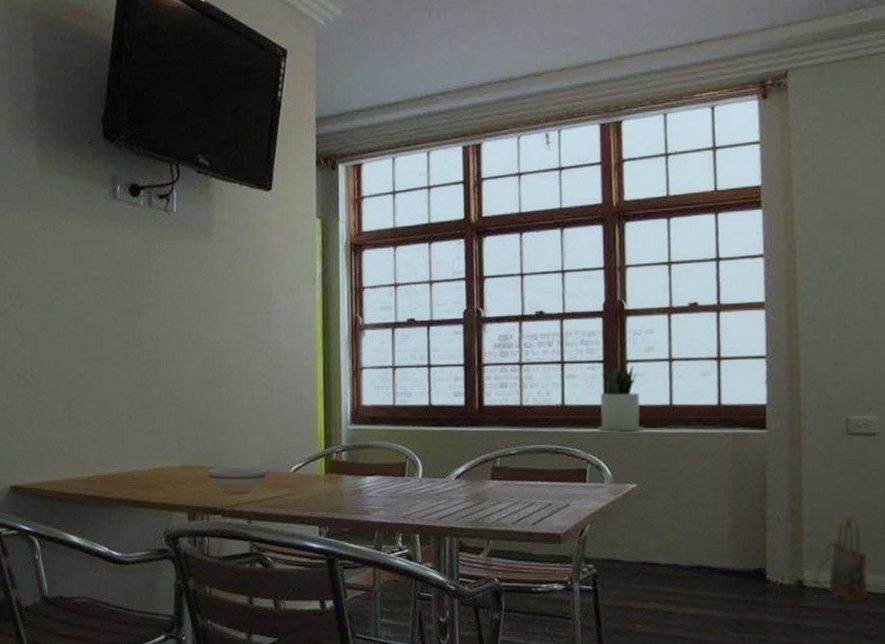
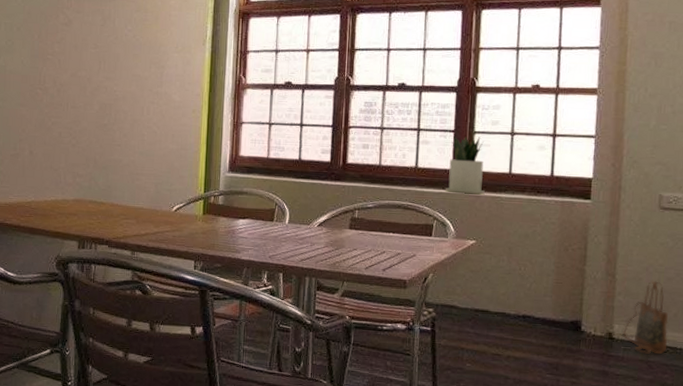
bowl: present [207,467,267,493] -> none [98,203,151,227]

